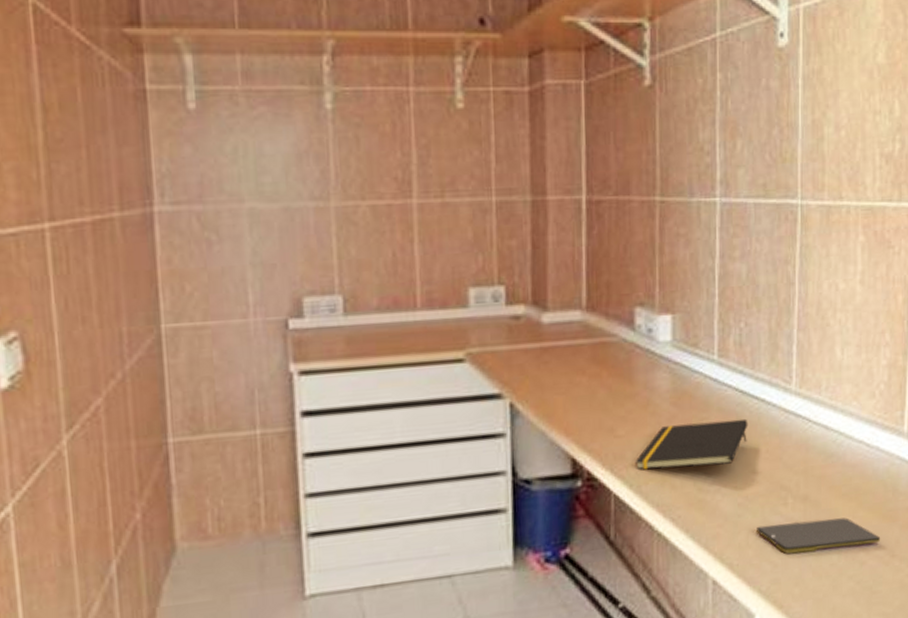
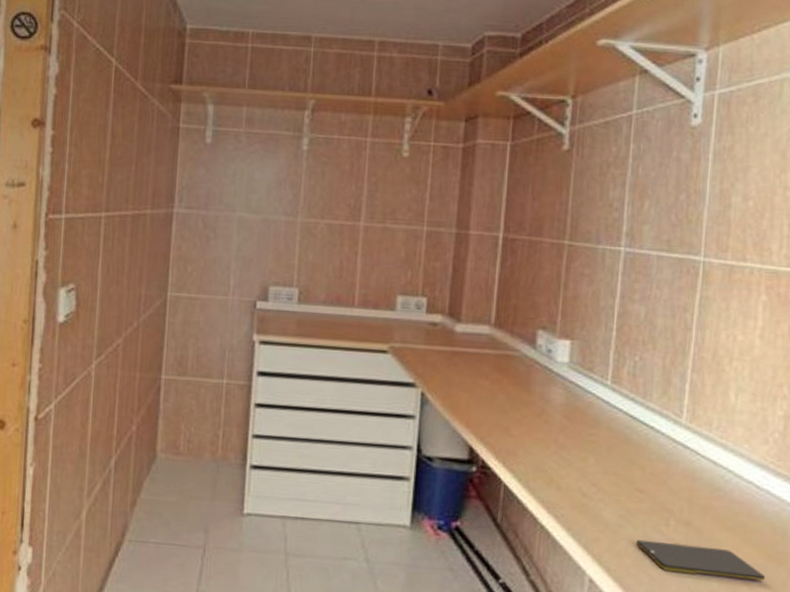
notepad: present [636,418,748,470] -> none [526,434,636,478]

